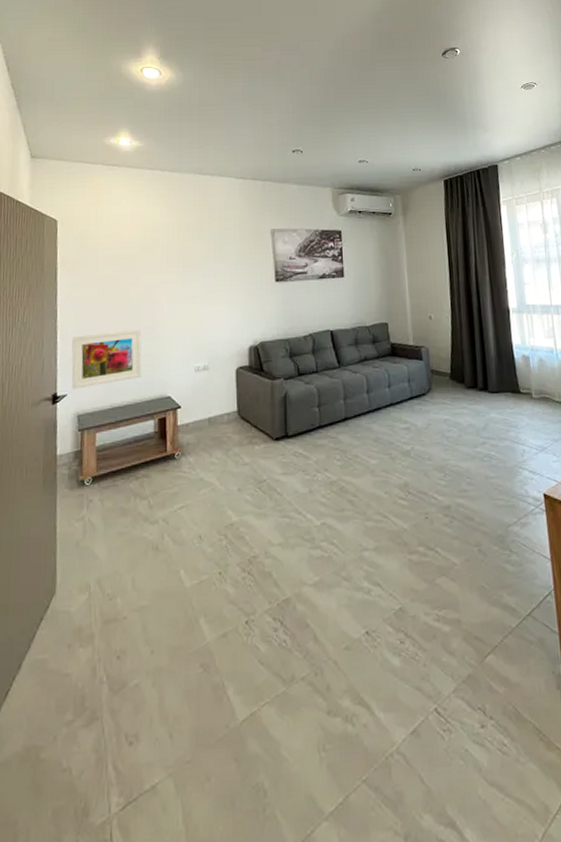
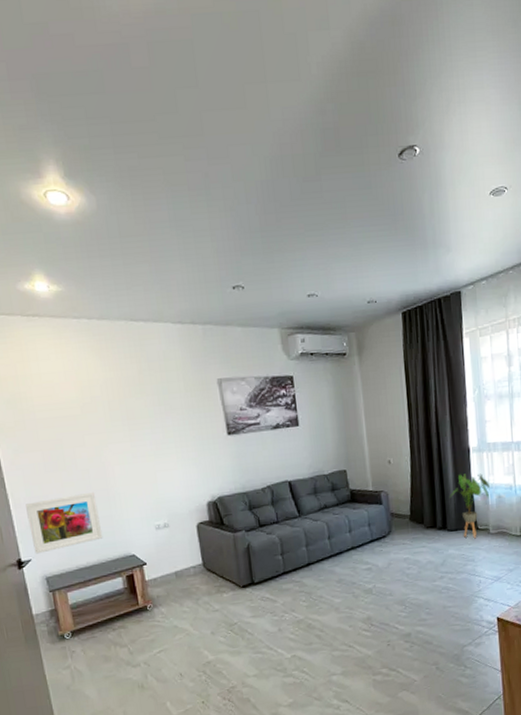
house plant: none [490,334,531,403] -> present [450,473,490,539]

